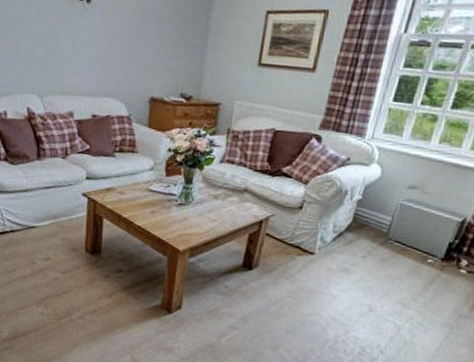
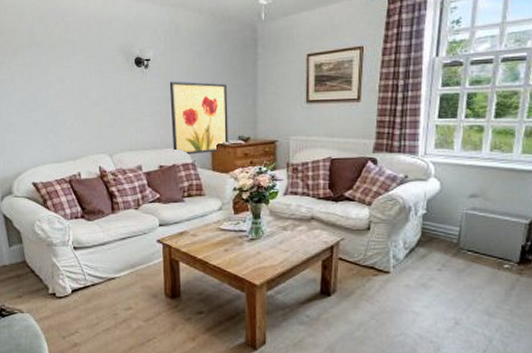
wall art: none [108,21,176,108] -> present [169,81,228,155]

